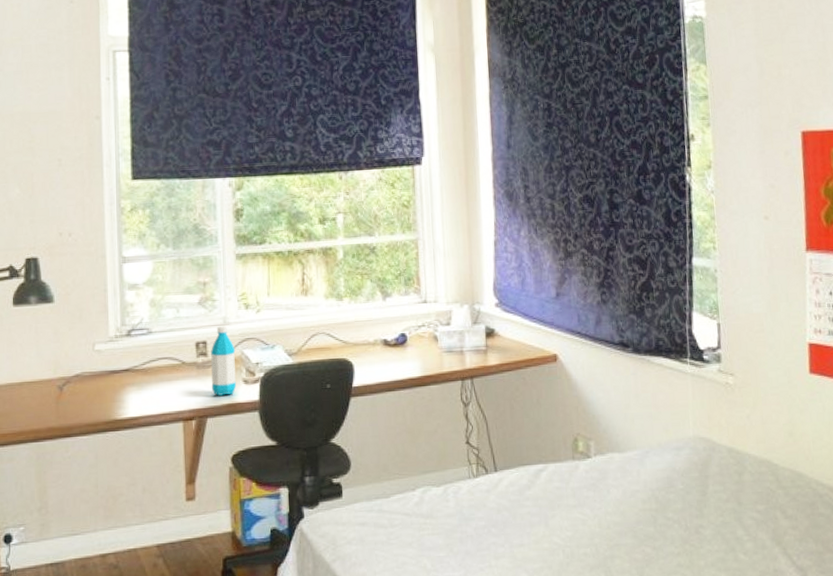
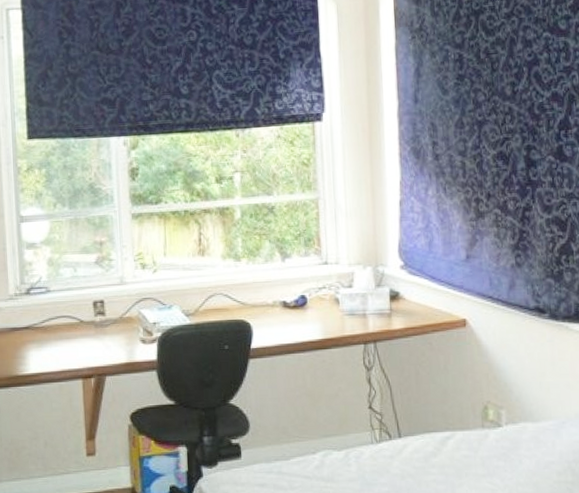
water bottle: present [210,325,237,396] -> none [107,285,135,355]

